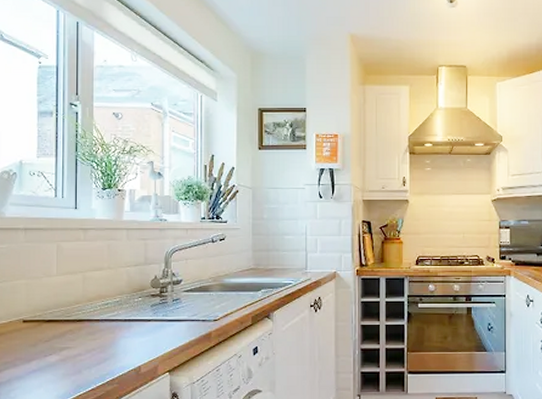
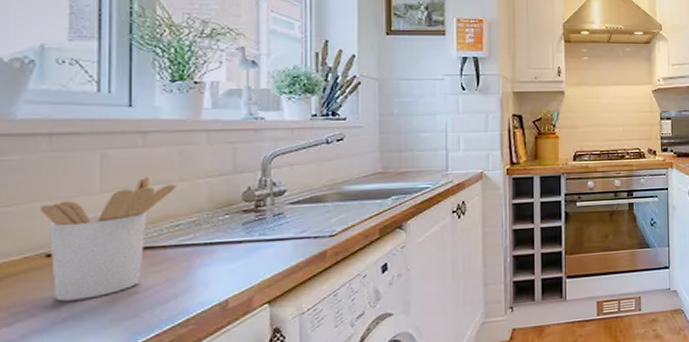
utensil holder: none [19,264,106,357] -> present [39,176,176,302]

